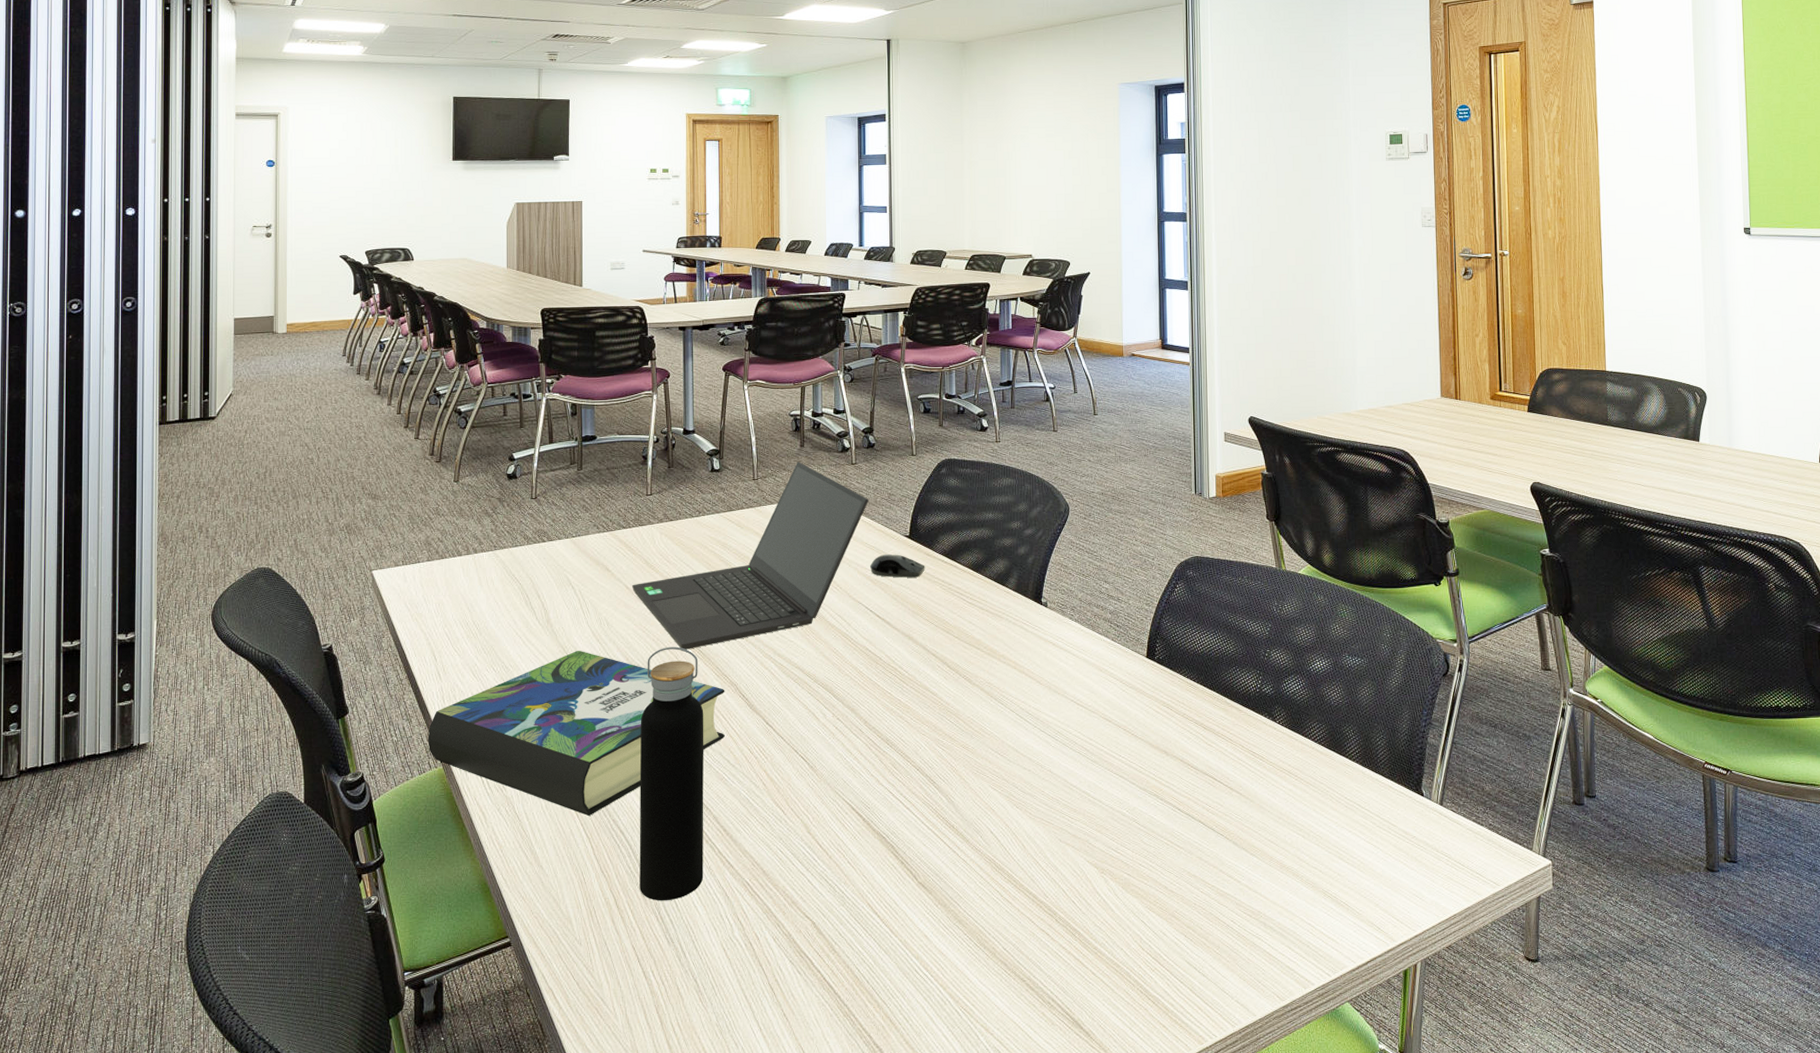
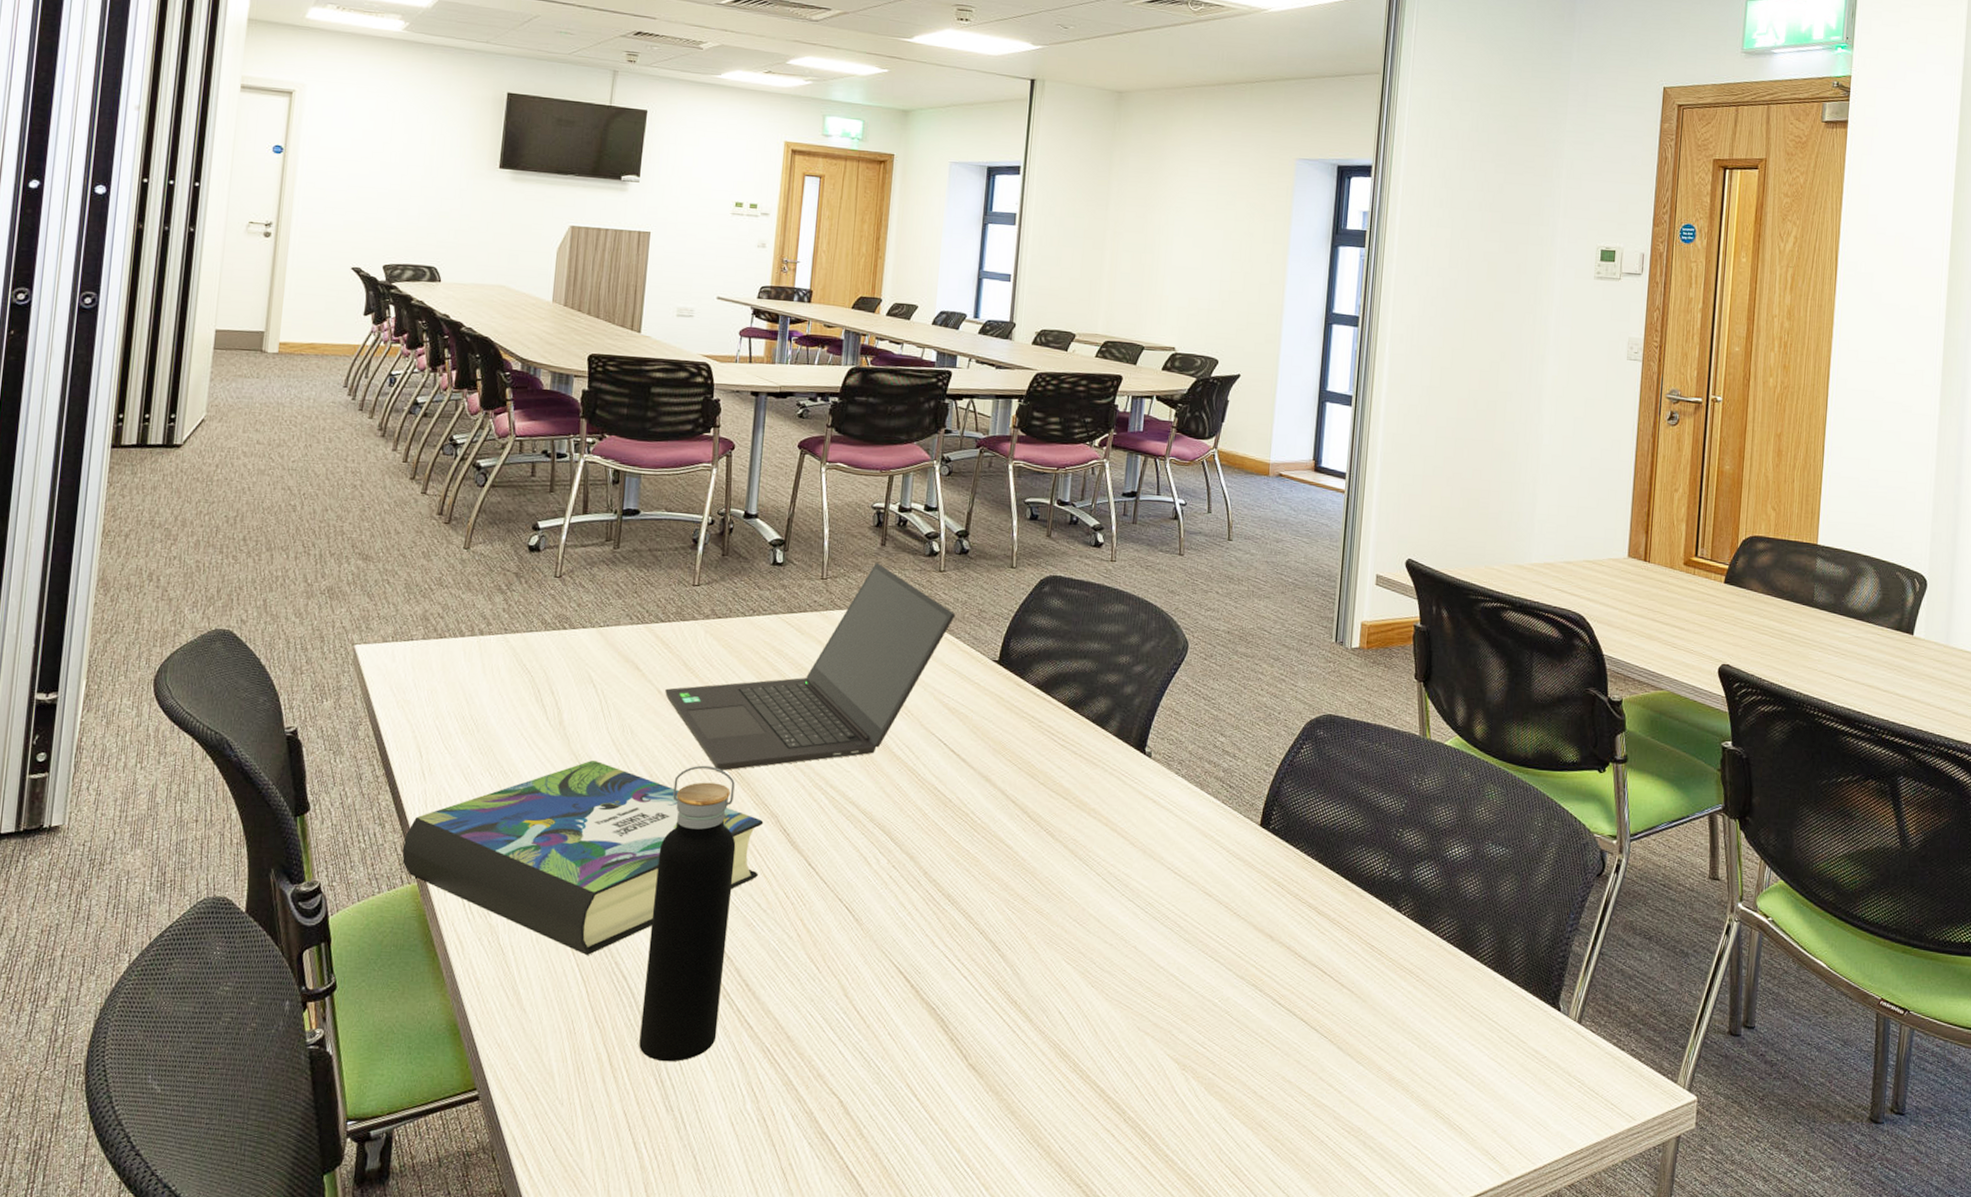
computer mouse: present [870,554,925,578] -> none [949,680,1014,710]

